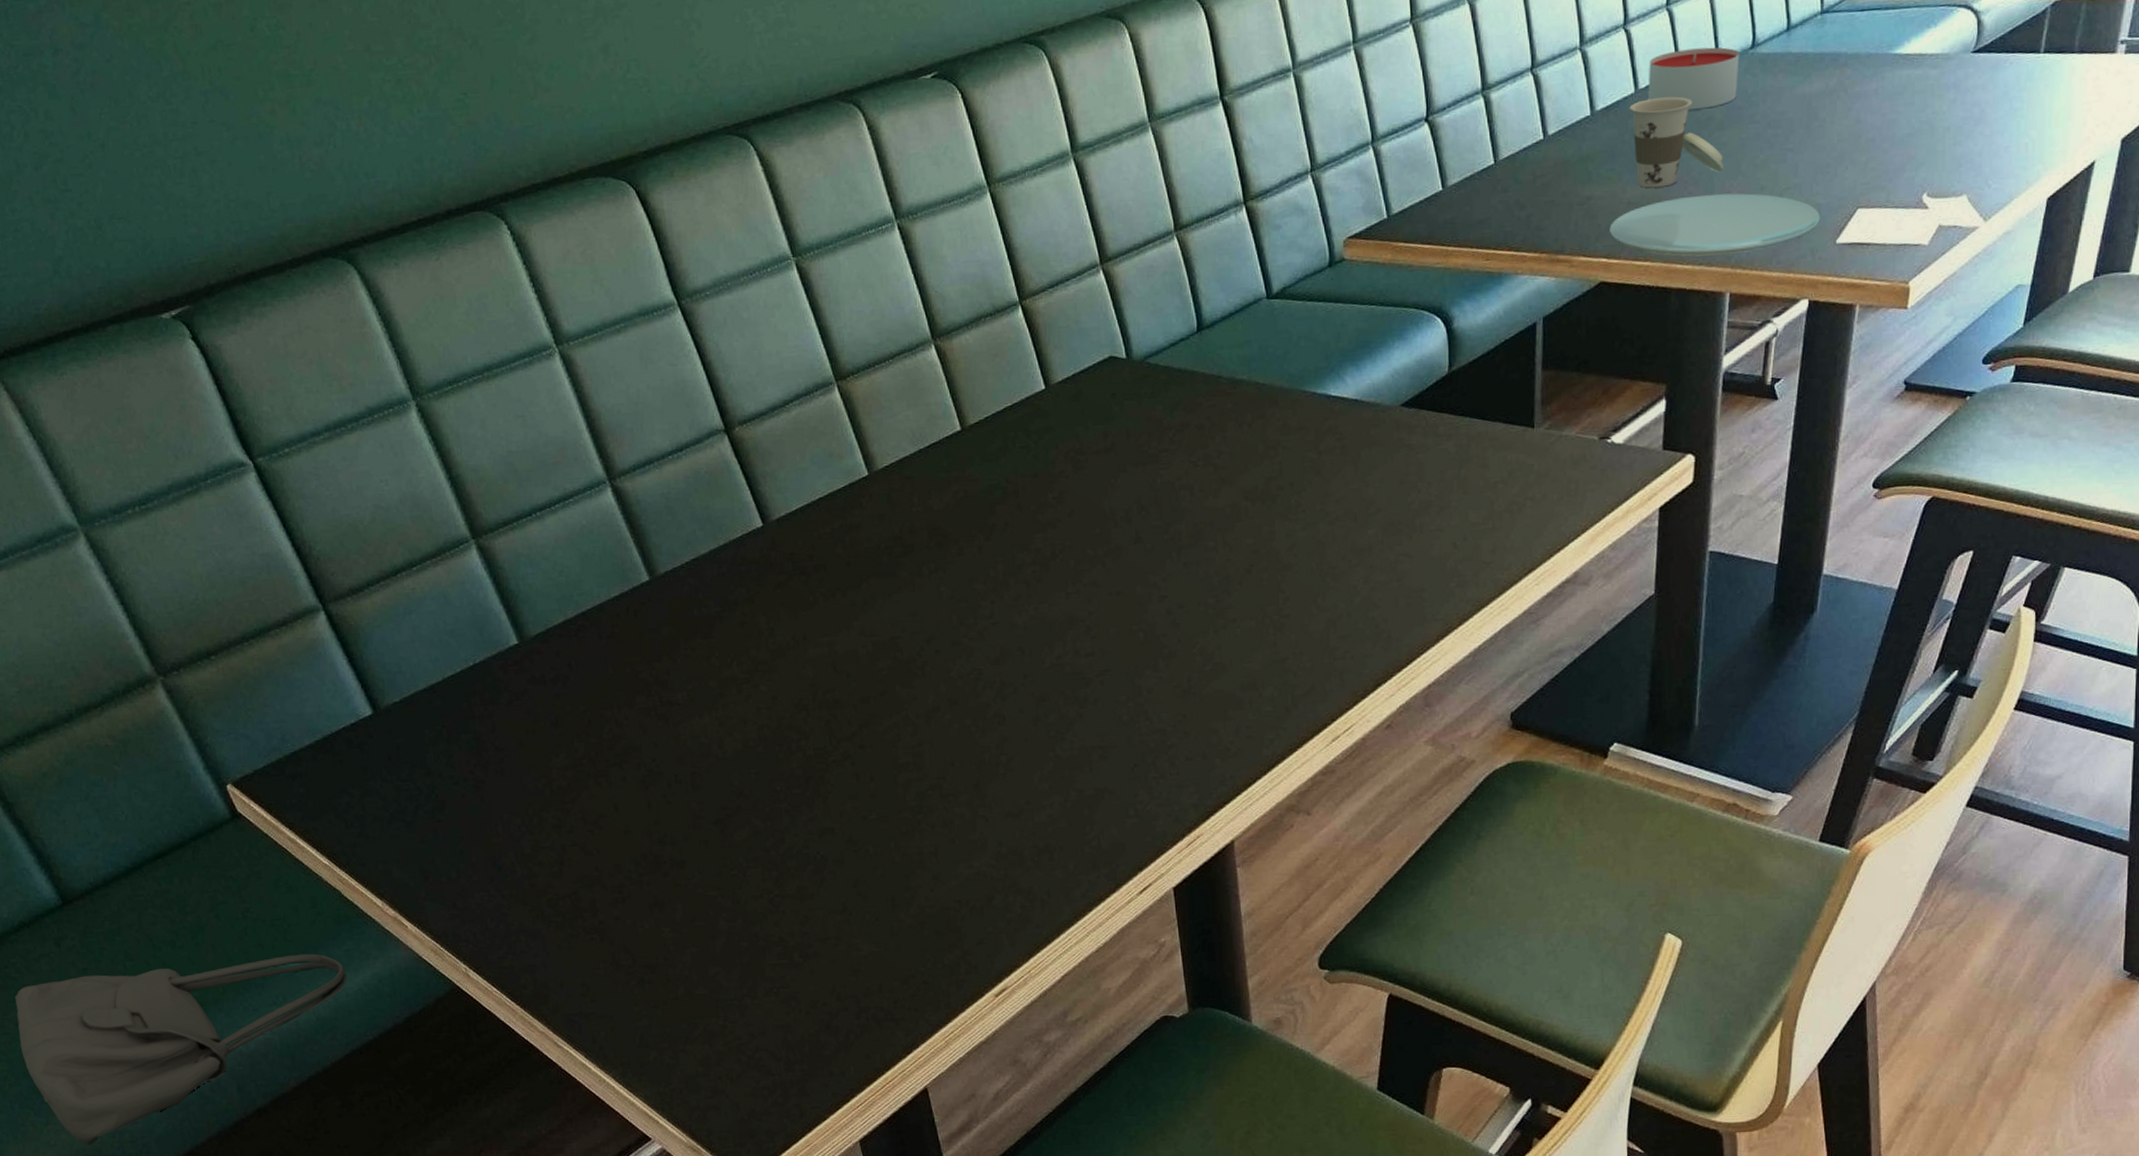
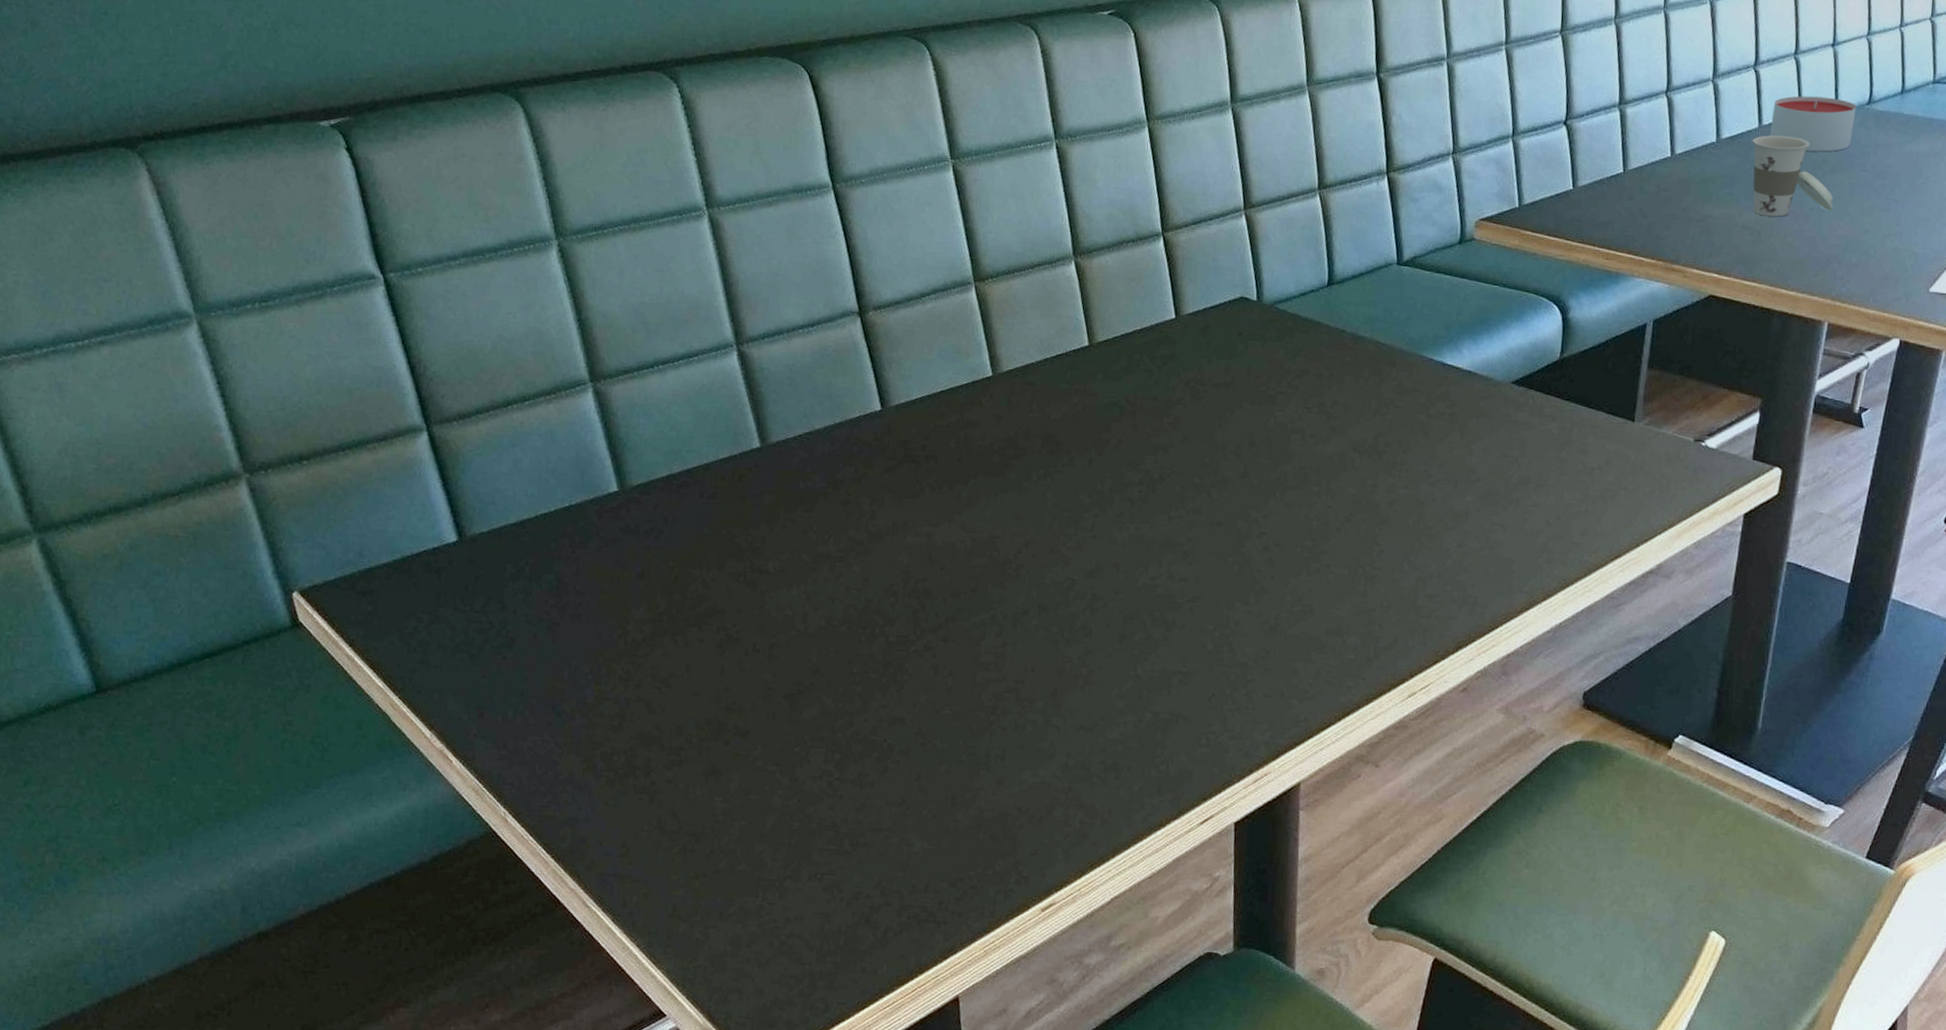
handbag: present [15,953,347,1145] -> none [19,769,379,949]
plate: present [1609,193,1820,256] -> none [1723,228,1917,288]

